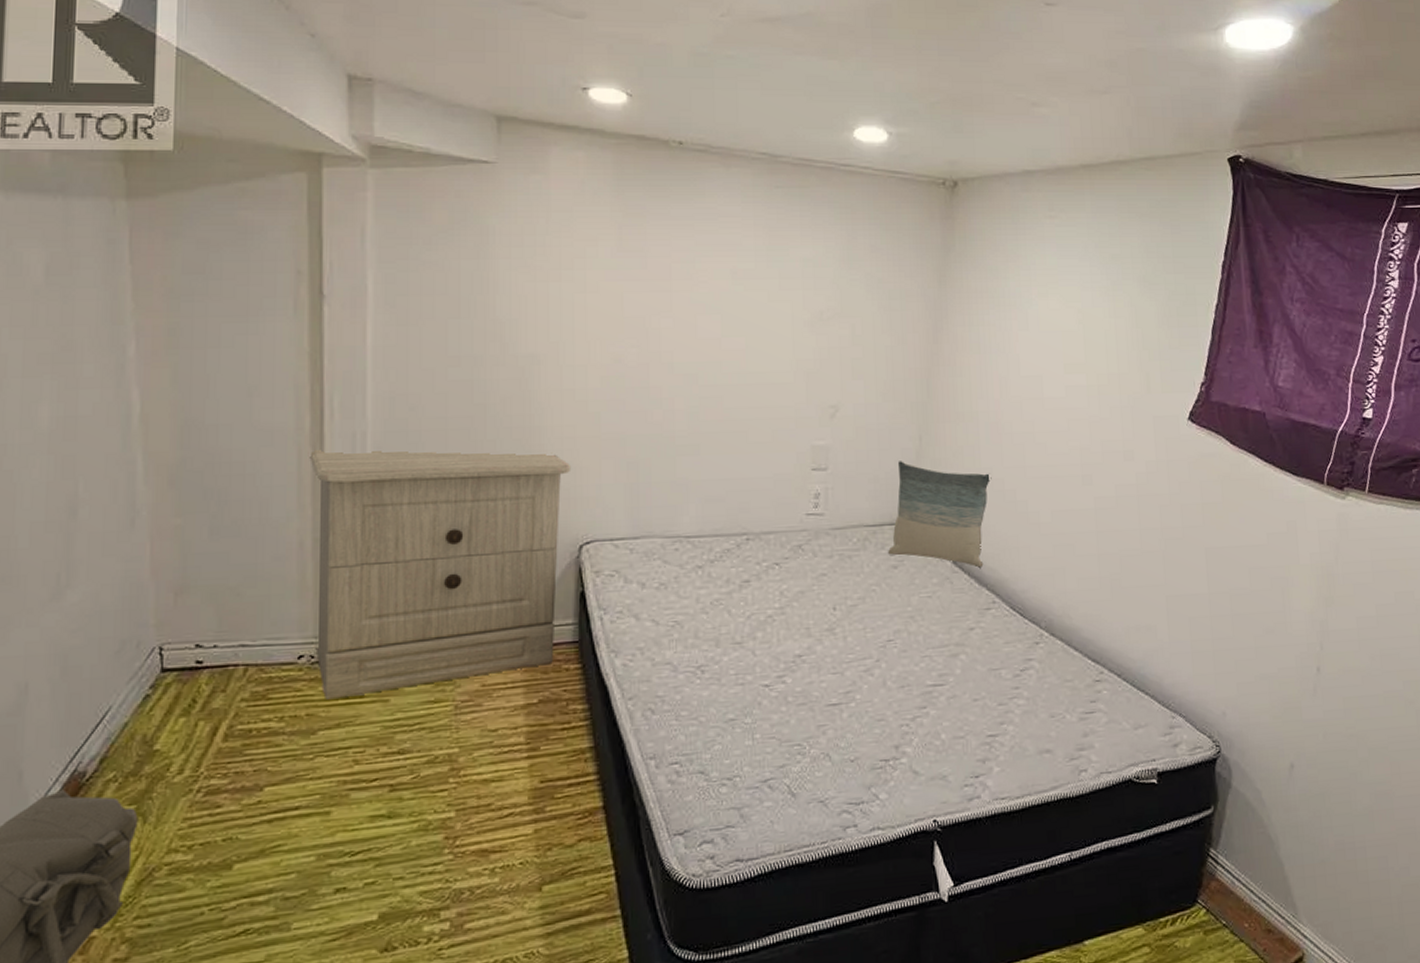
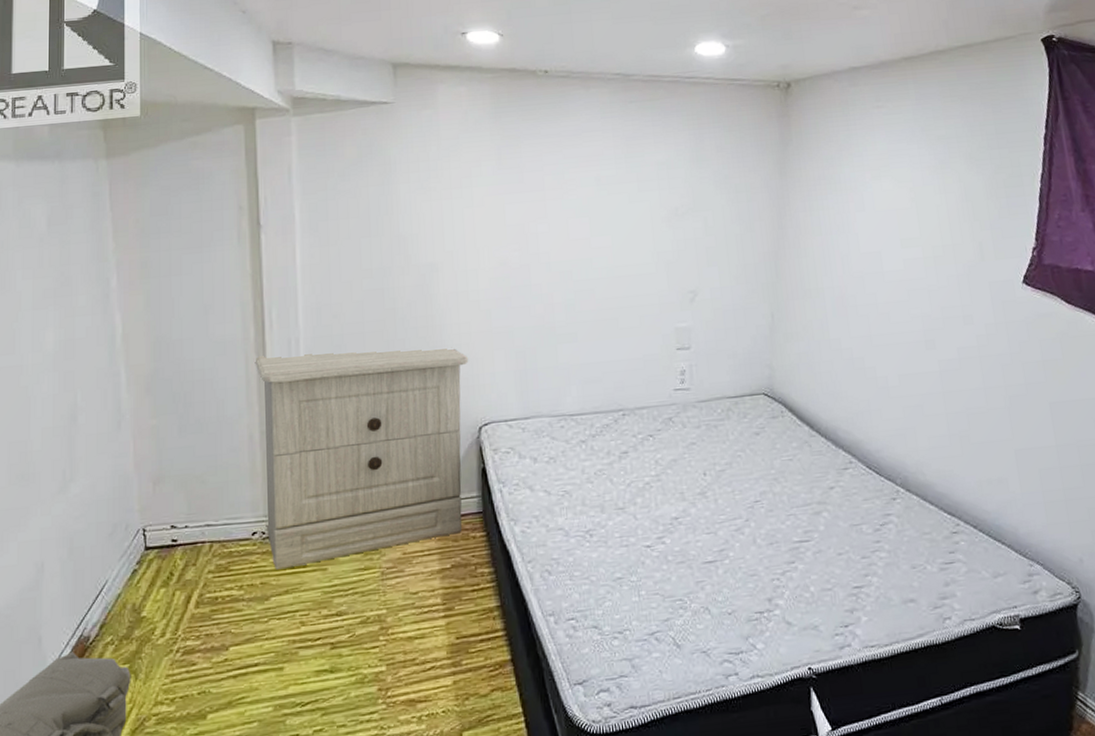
pillow: present [888,461,992,568] -> none [750,337,841,431]

